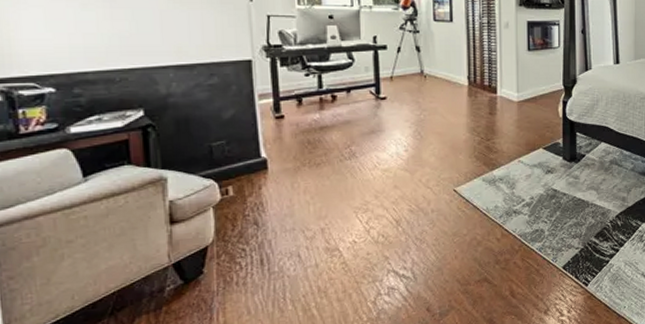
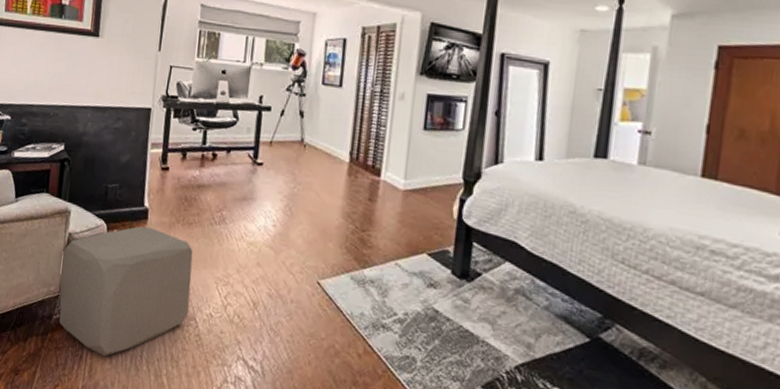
pouf: none [164,176,331,311] -> present [59,226,193,357]

